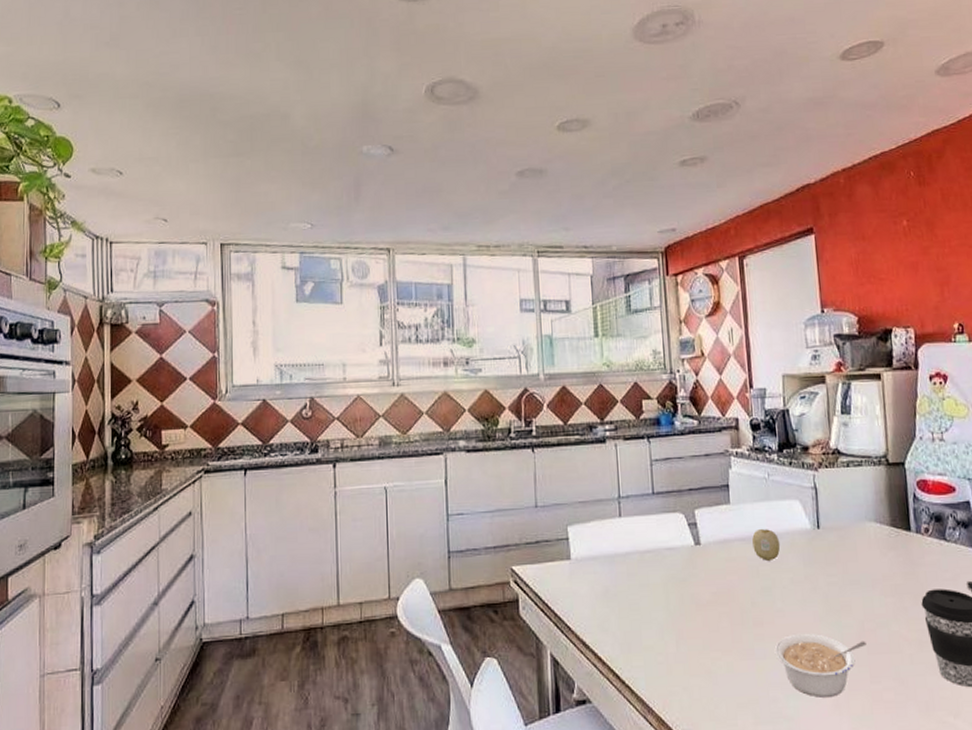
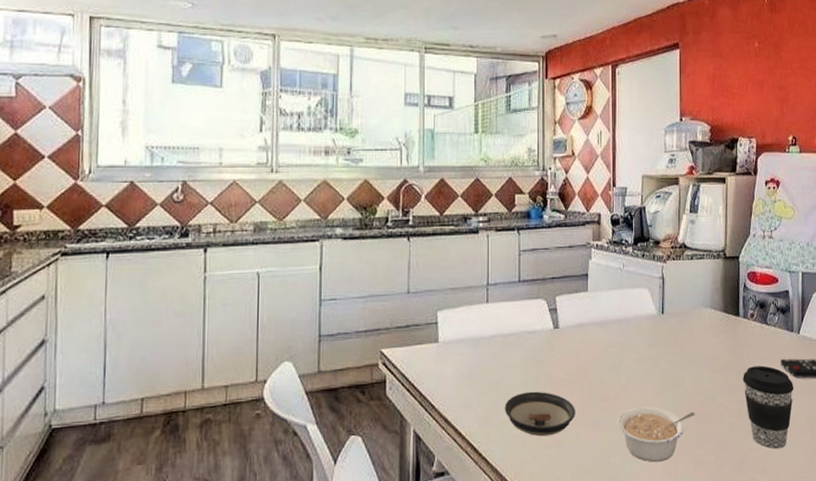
saucer: none [646,614,726,665] -> present [504,391,575,437]
fruit: present [752,529,781,561] -> none [605,314,629,343]

